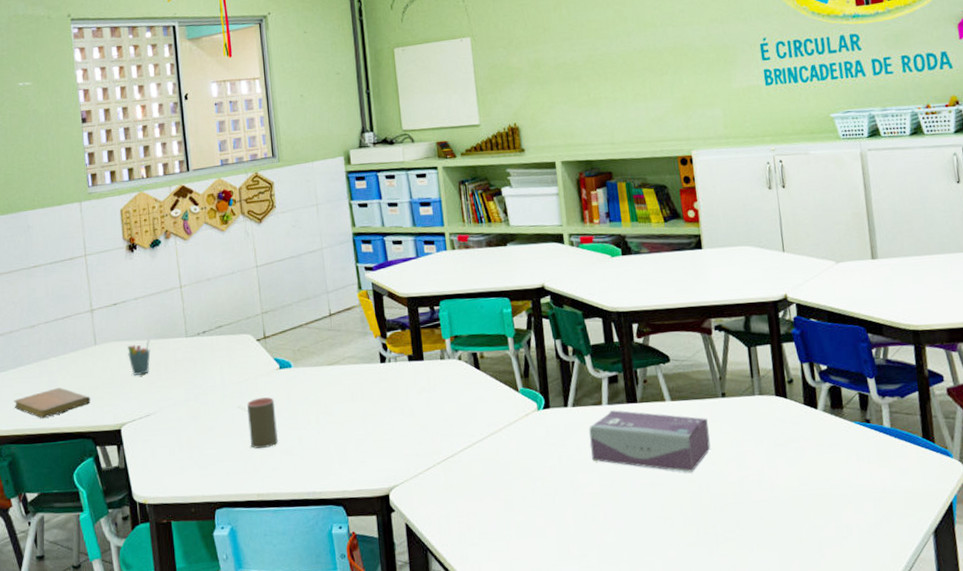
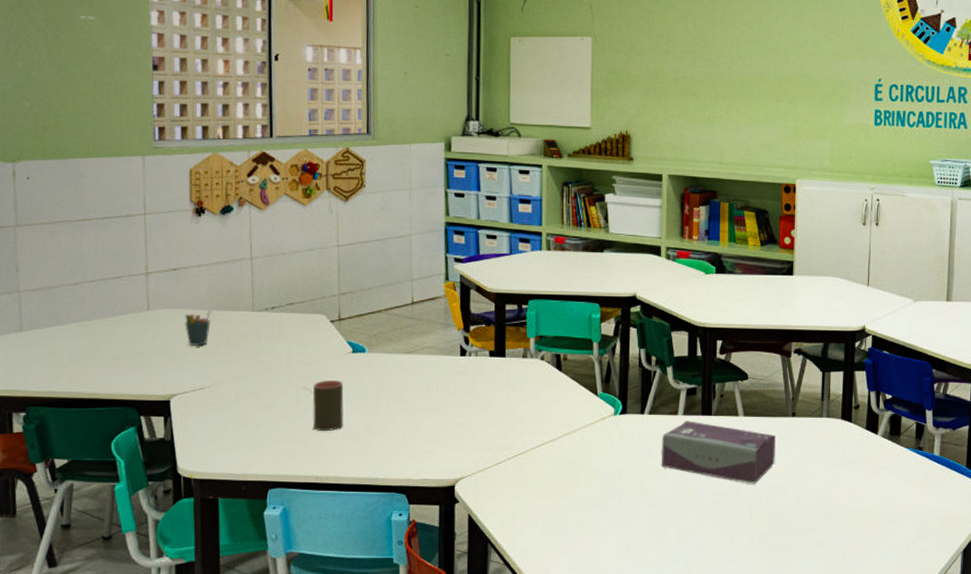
notebook: present [13,388,91,419] -> none [47,352,138,383]

